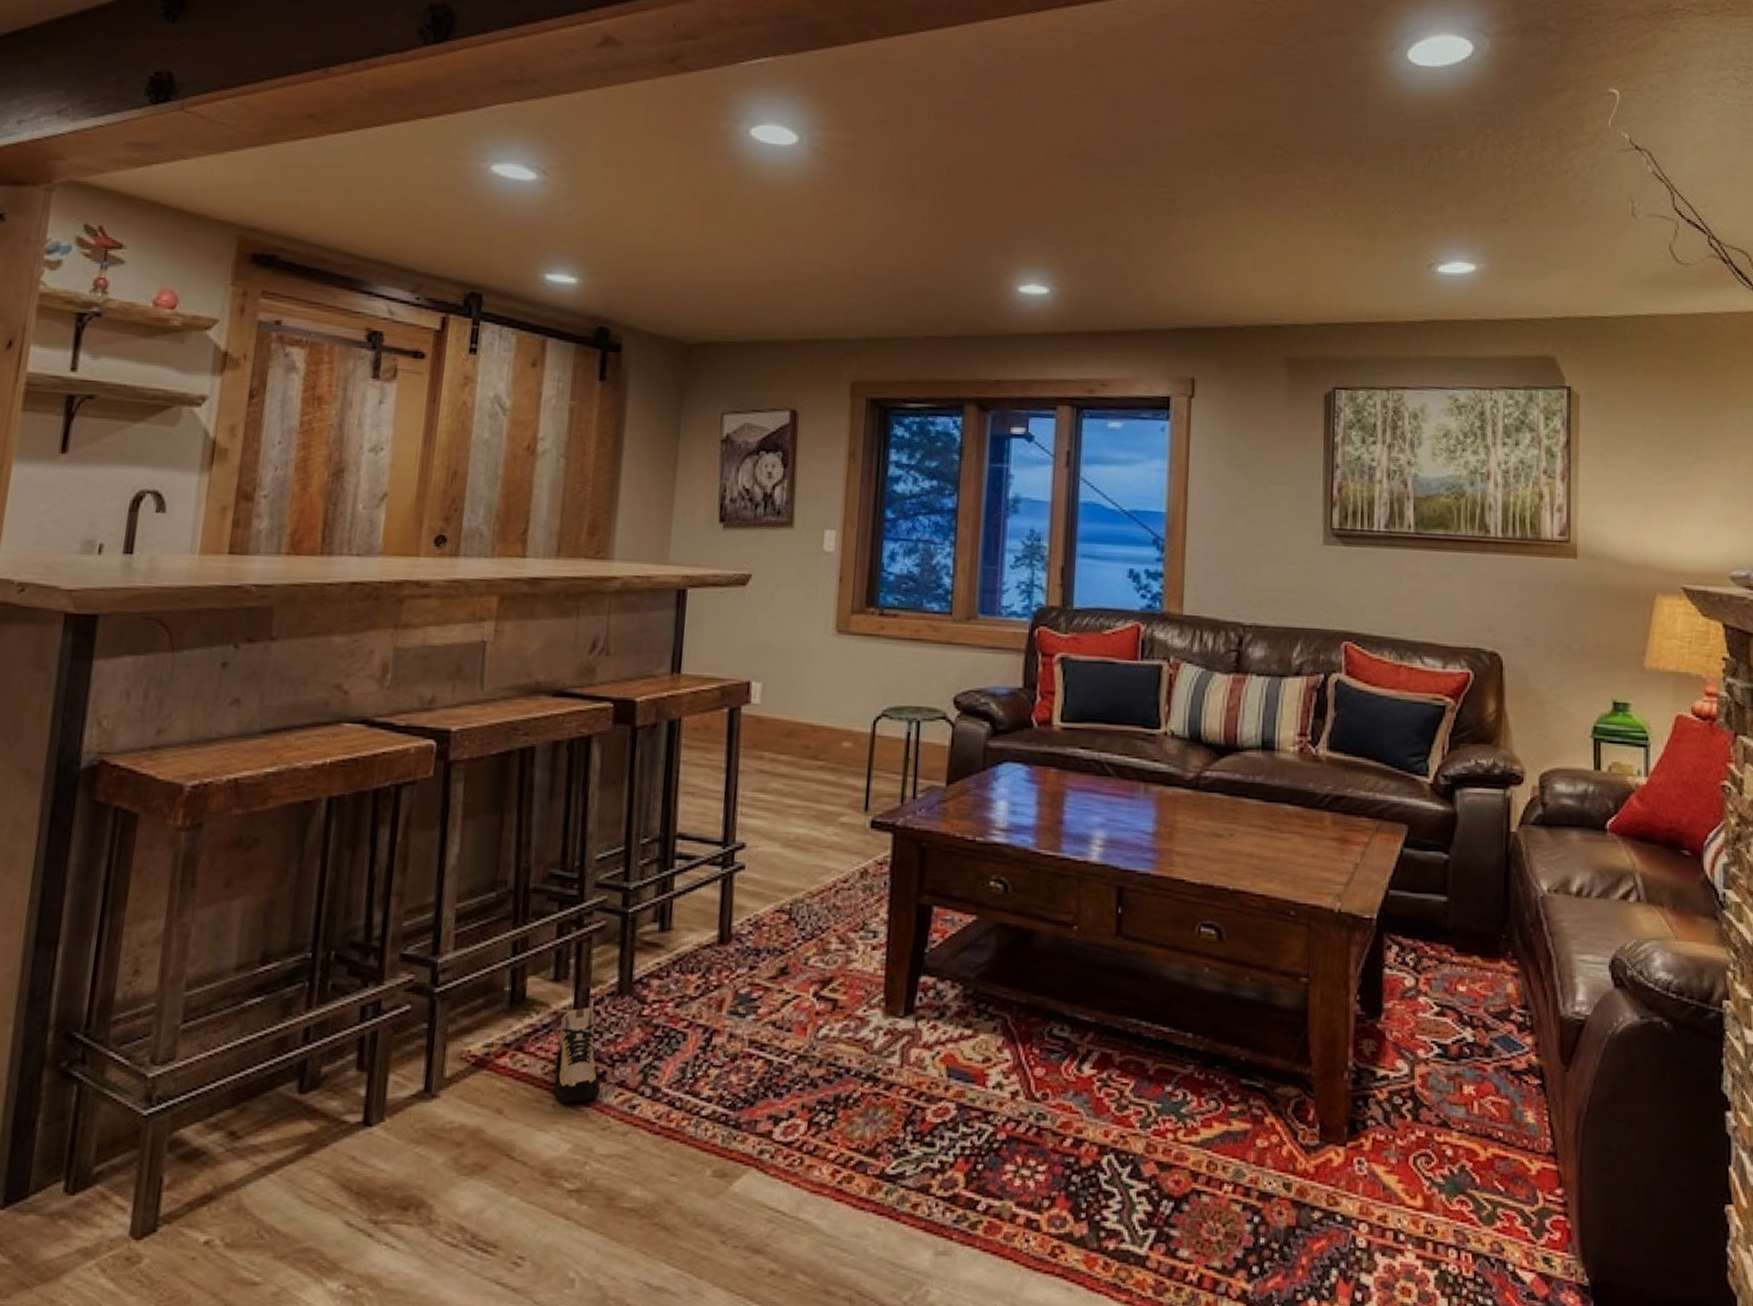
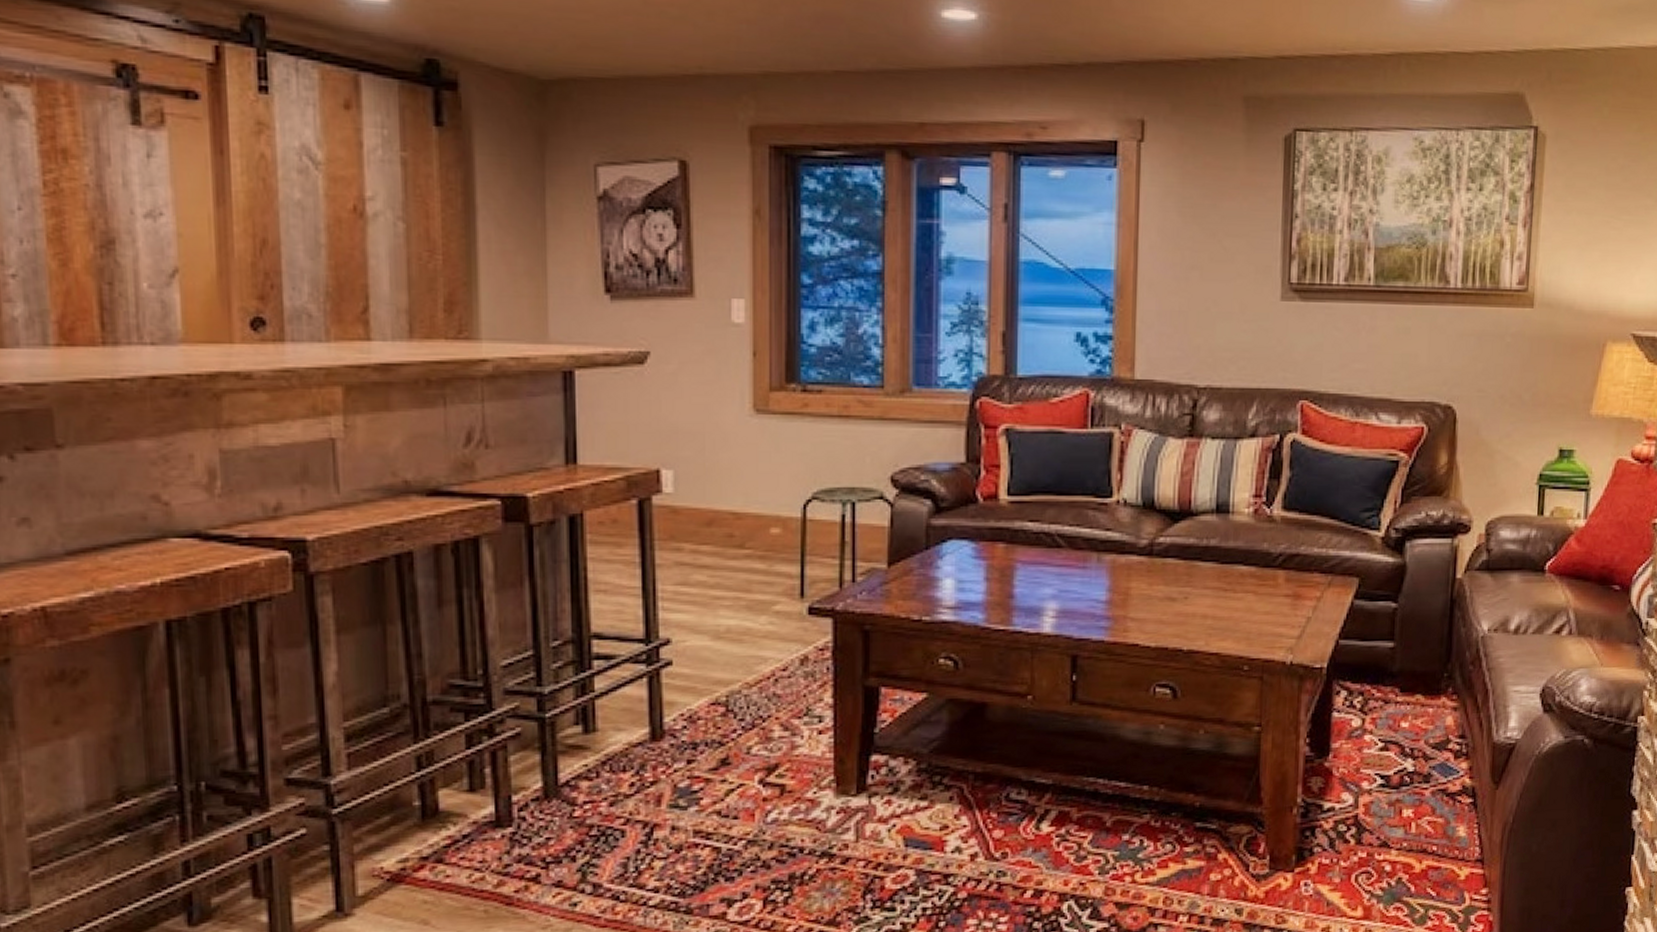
sneaker: present [553,1007,601,1104] -> none [482,814,536,908]

